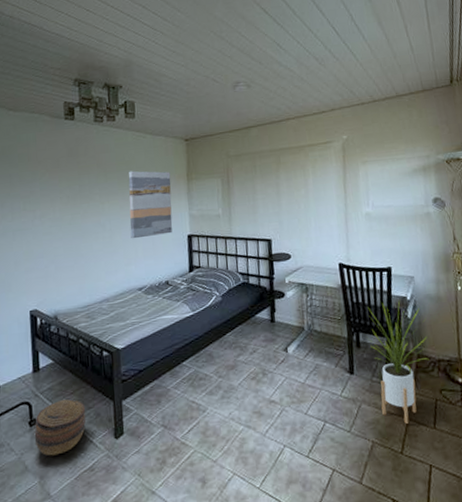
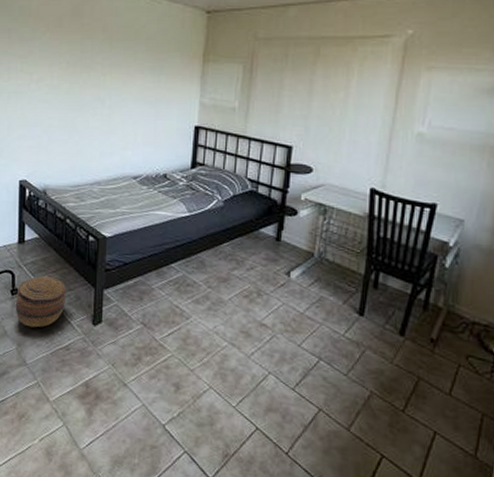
wall art: present [128,171,173,239] -> none [131,42,184,121]
house plant: present [367,300,429,424] -> none [388,244,468,382]

